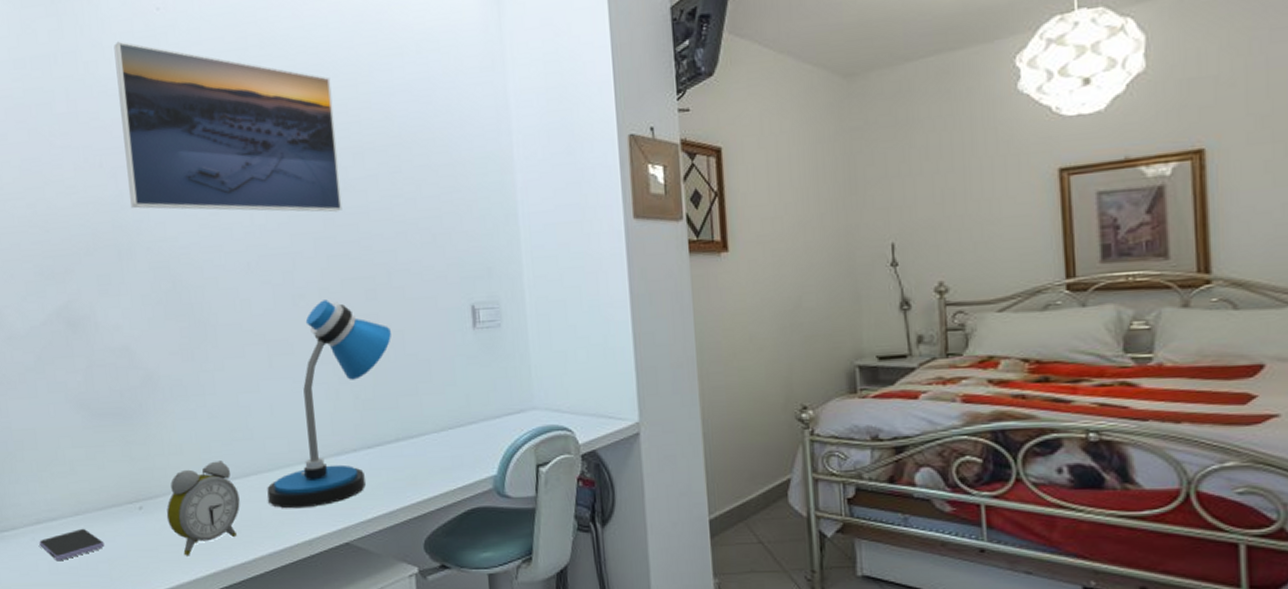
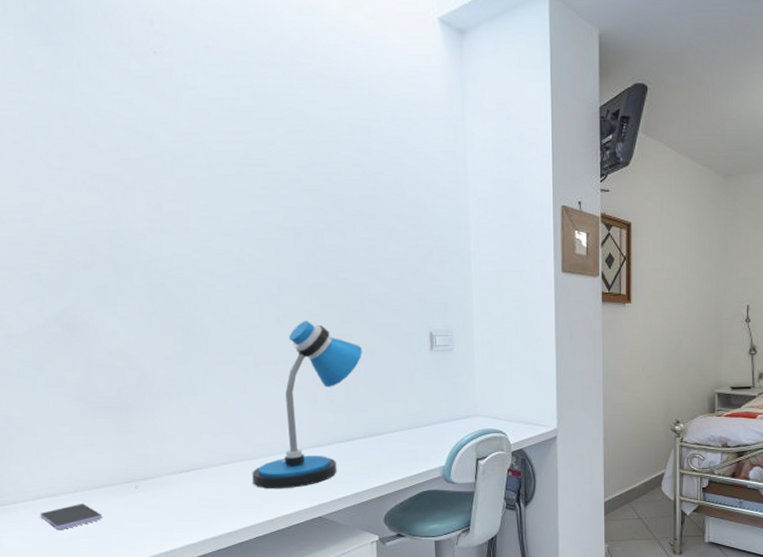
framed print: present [113,41,343,213] -> none [111,77,323,248]
alarm clock: present [166,461,240,556] -> none [160,449,228,527]

